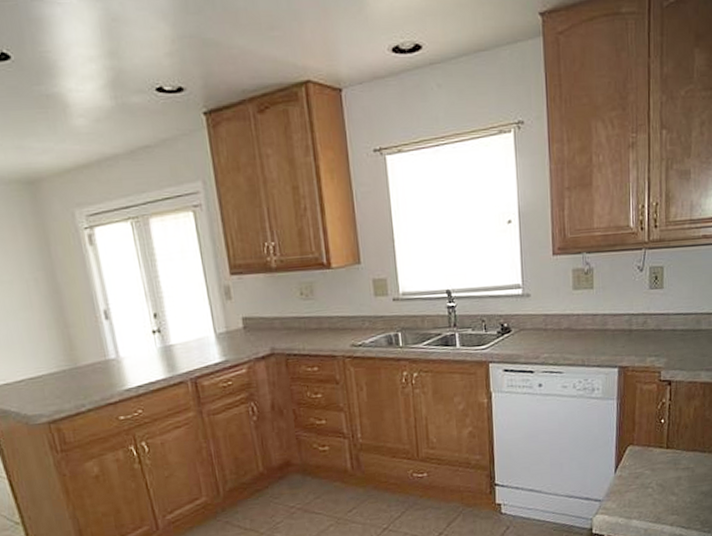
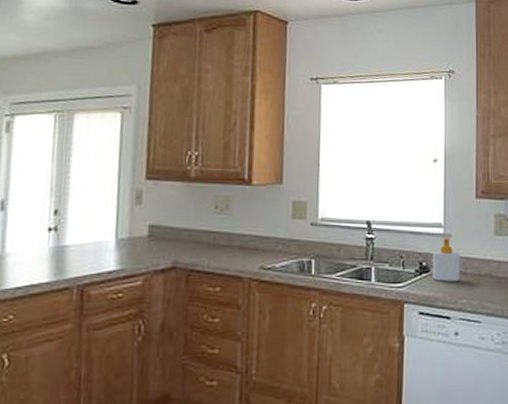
soap bottle: none [512,298,541,340] -> present [432,238,460,282]

